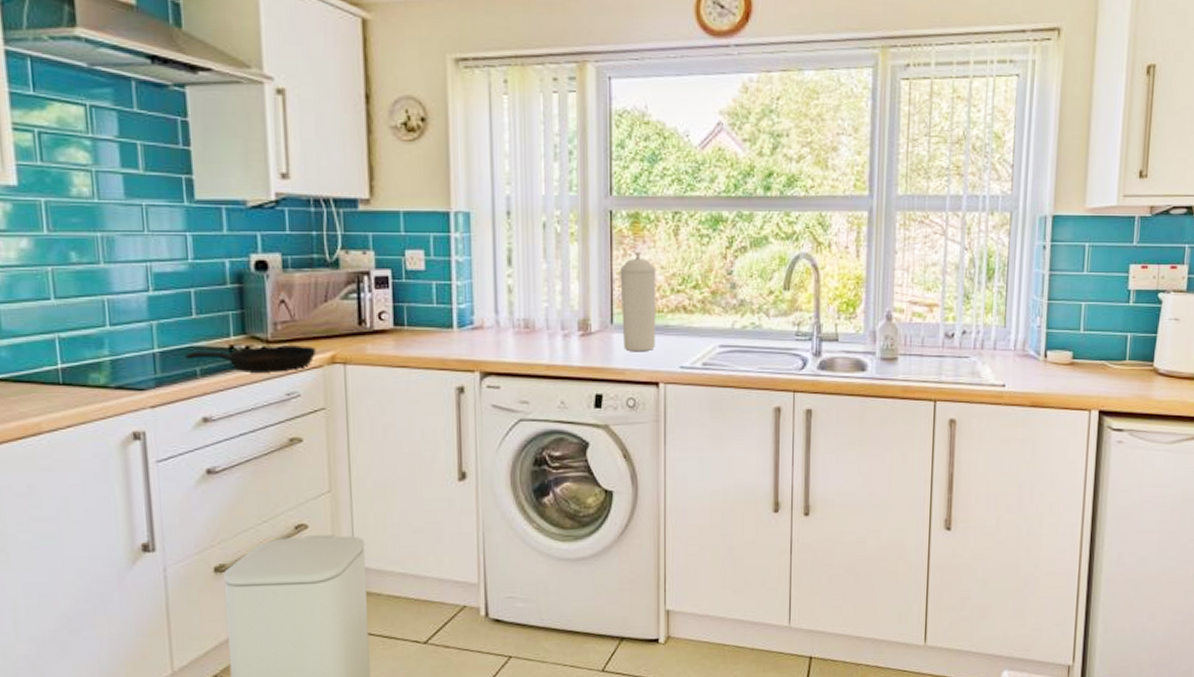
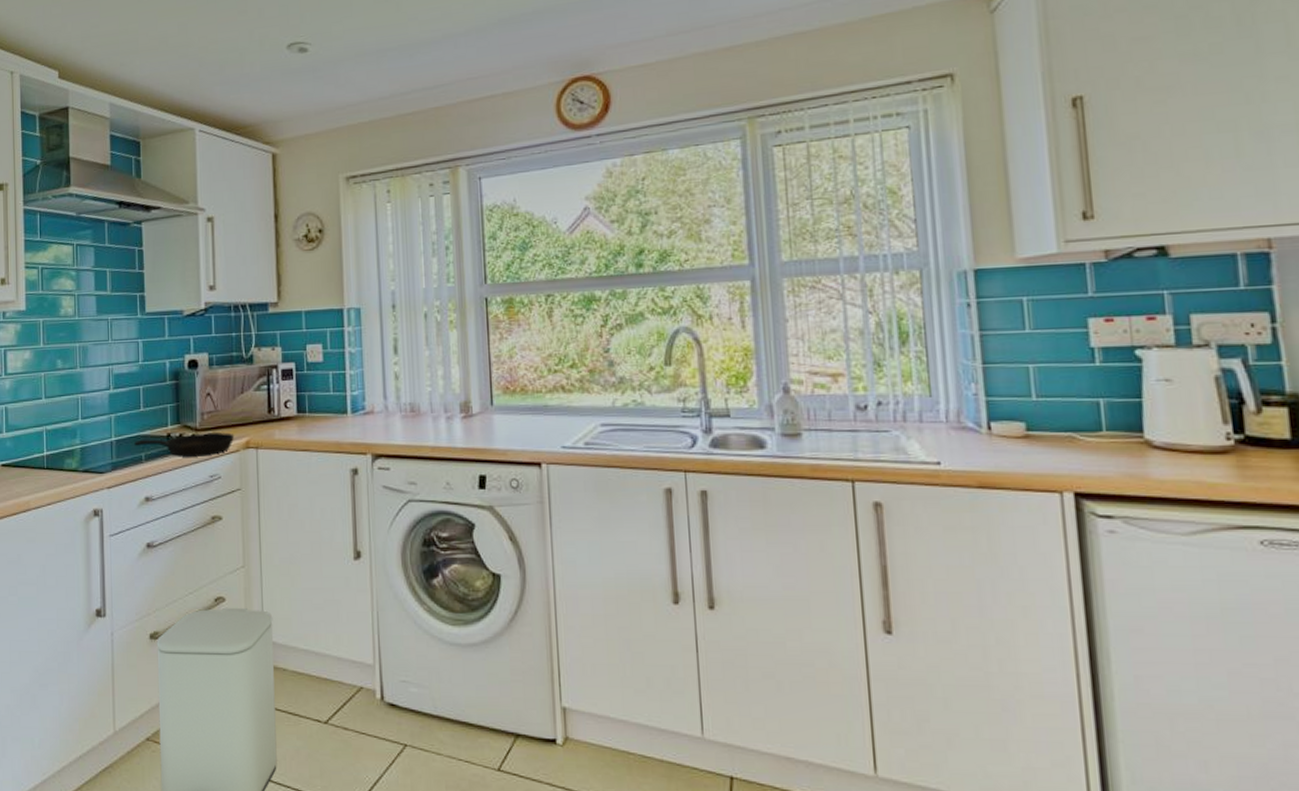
canister: present [620,251,656,352] -> none [497,335,535,433]

